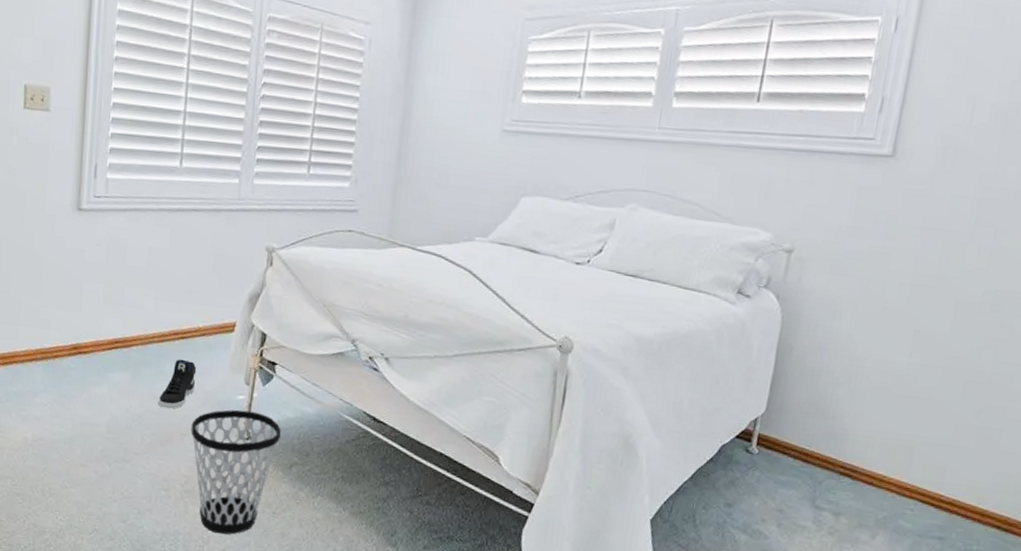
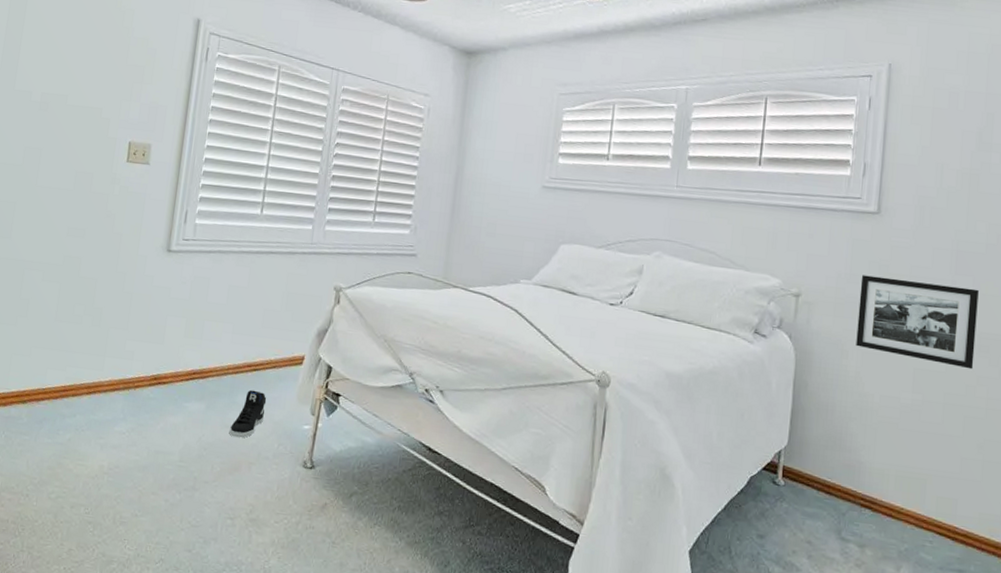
wastebasket: present [191,409,282,535] -> none [258,439,343,565]
picture frame: none [851,227,1000,331] -> present [856,275,979,370]

